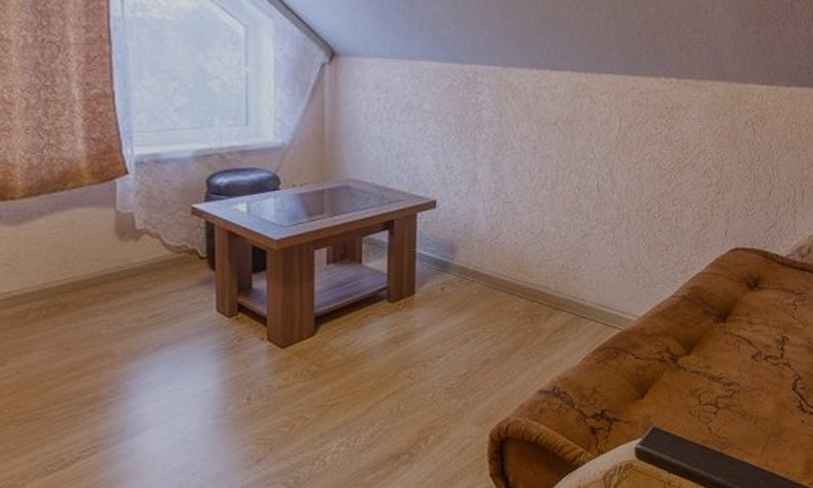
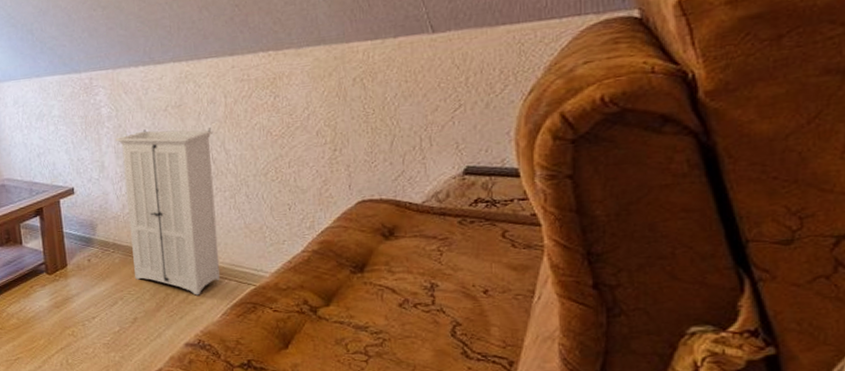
storage cabinet: none [492,143,603,337] -> present [116,128,220,296]

